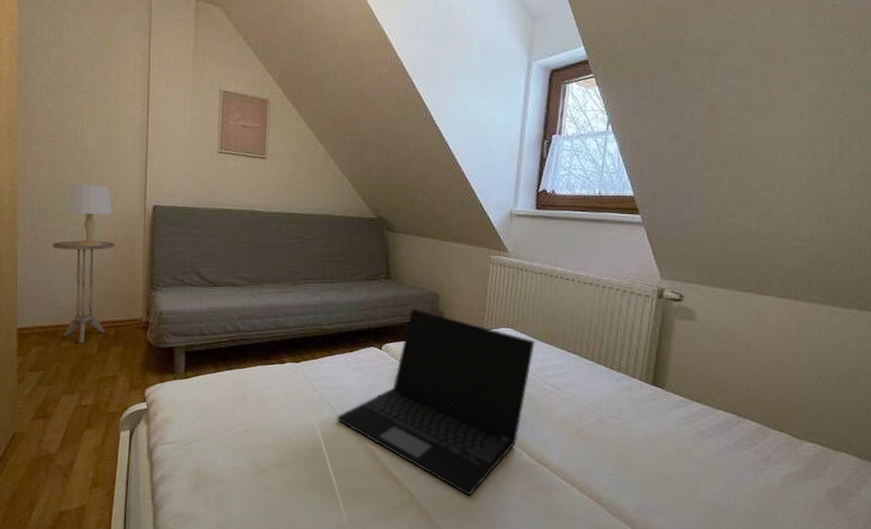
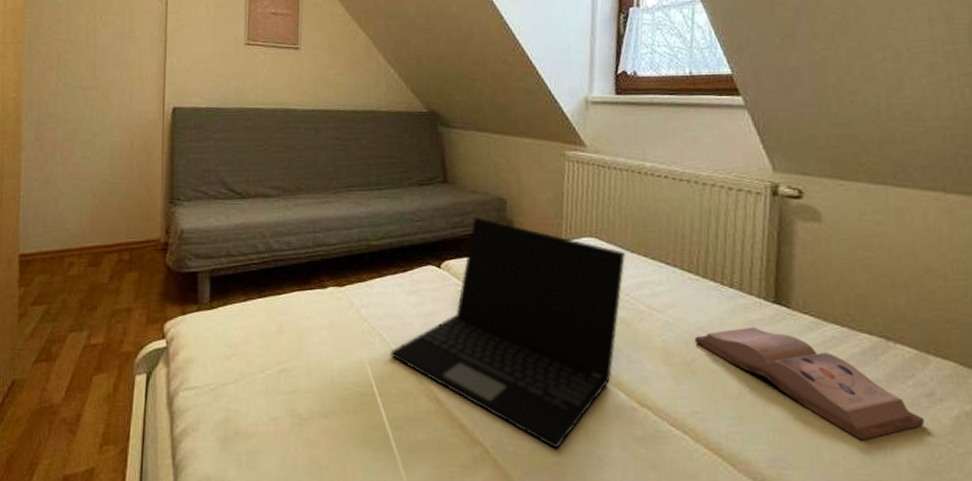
side table: present [52,241,116,344] -> none [59,150,131,271]
table lamp: present [67,184,112,247] -> none [76,86,127,157]
hardback book: none [586,403,760,493] -> present [694,326,925,441]

